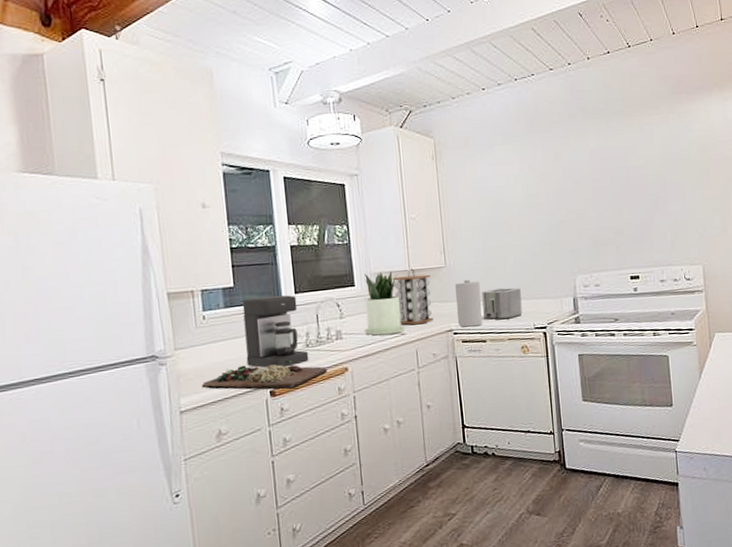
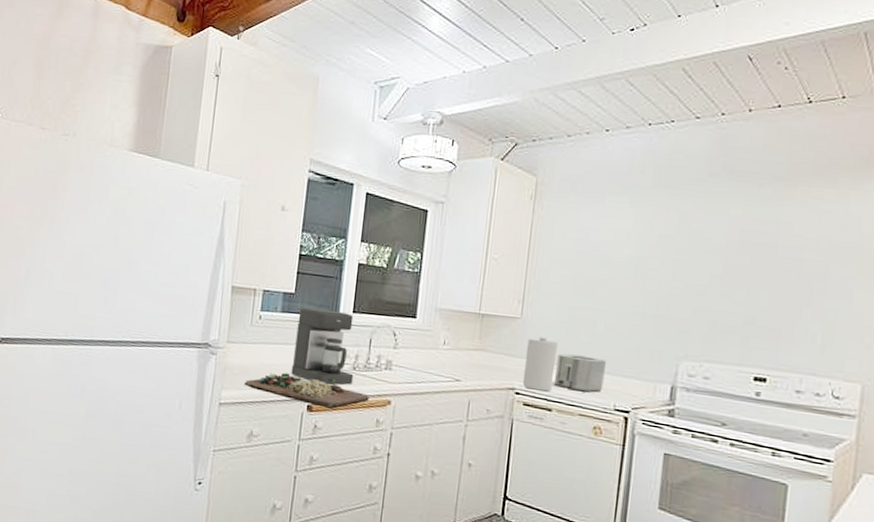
planter: present [363,271,405,336] -> none [416,307,464,378]
spice rack: present [392,268,434,326] -> none [457,311,502,375]

